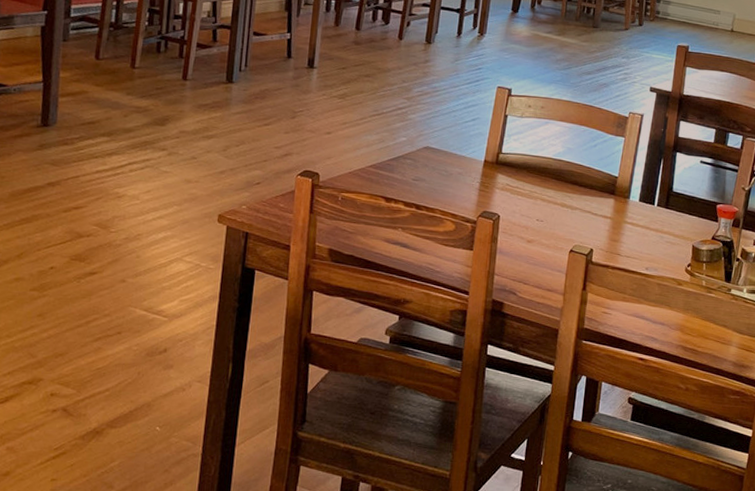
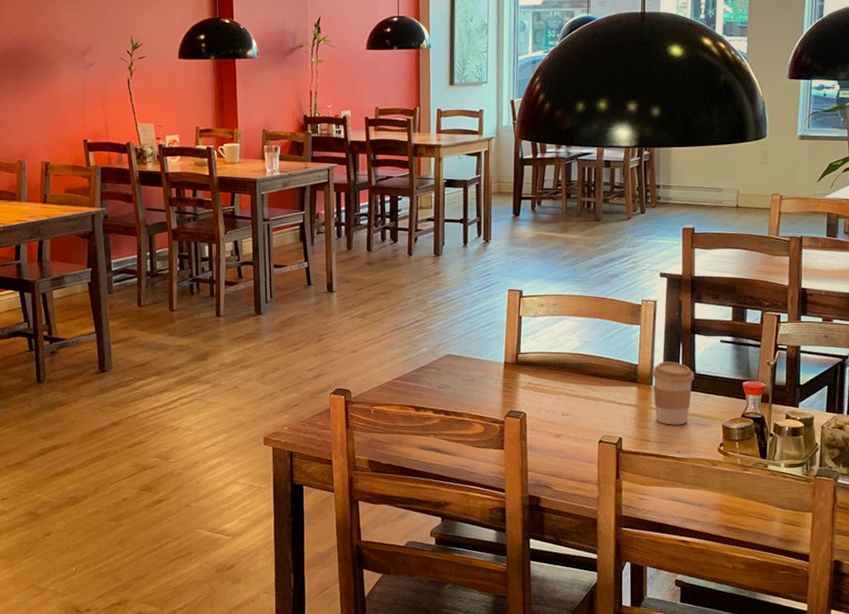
coffee cup: none [629,176,671,242] -> present [651,361,694,425]

